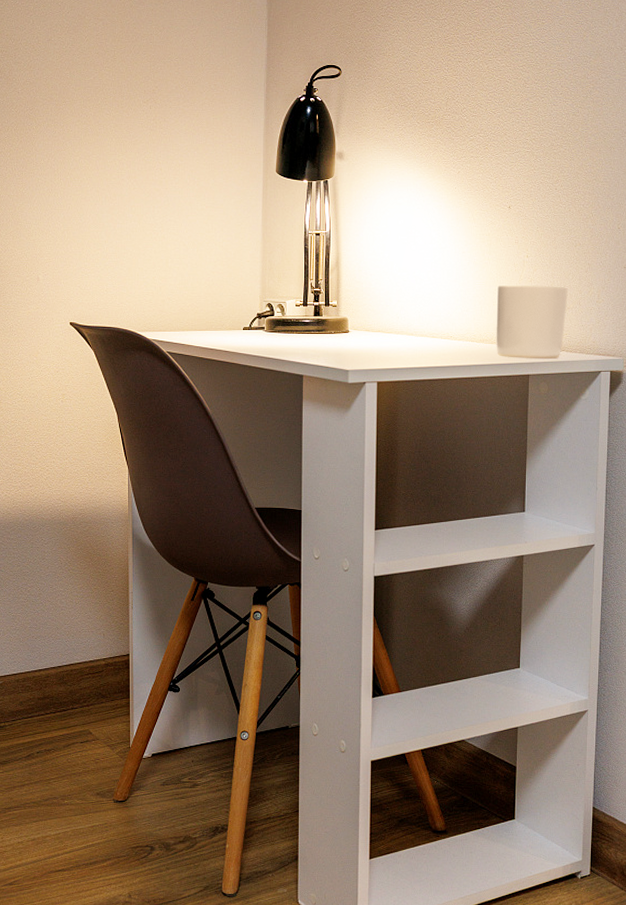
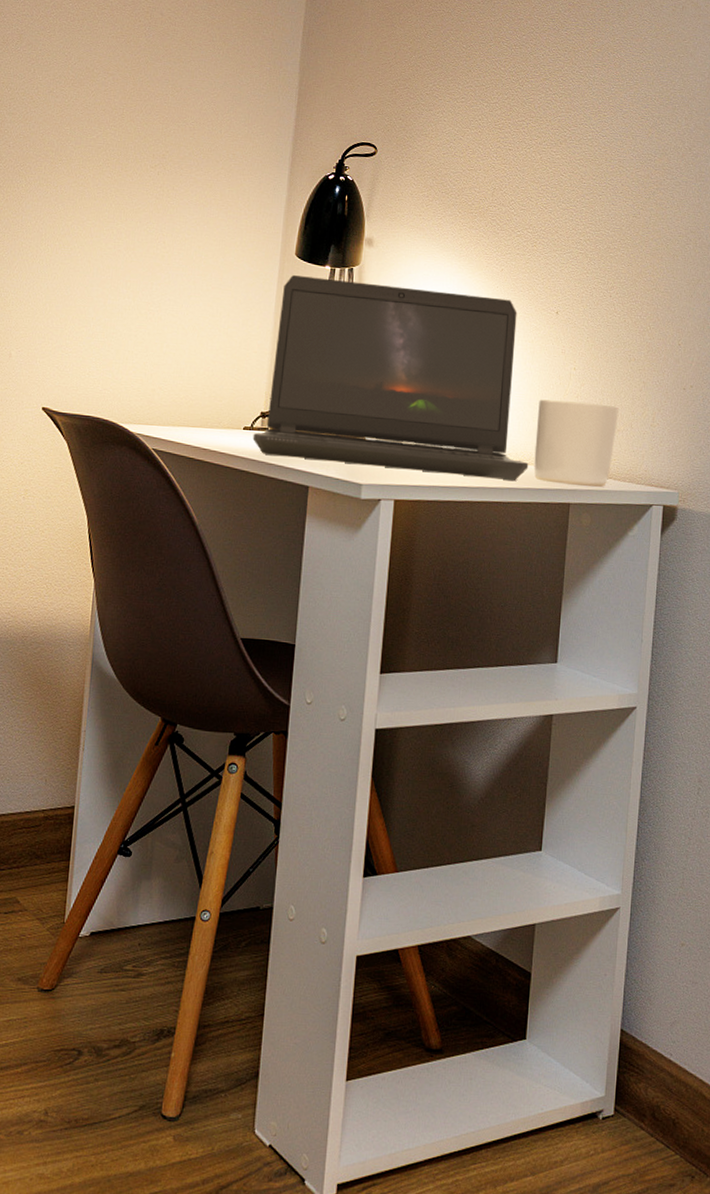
laptop computer: none [252,190,492,358] -> present [252,274,529,480]

